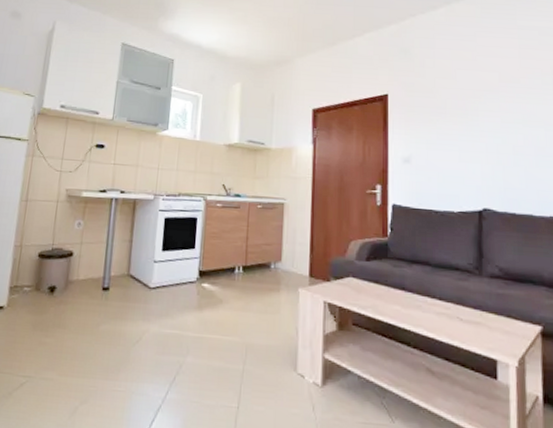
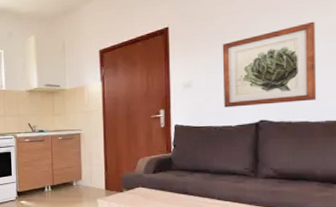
wall art: none [443,108,540,193] -> present [222,21,317,108]

